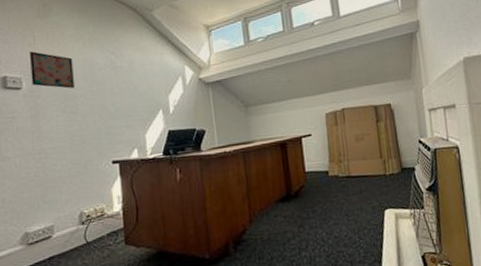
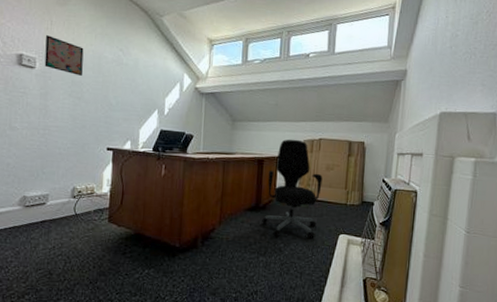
office chair: none [293,114,358,226] -> present [262,139,323,238]

